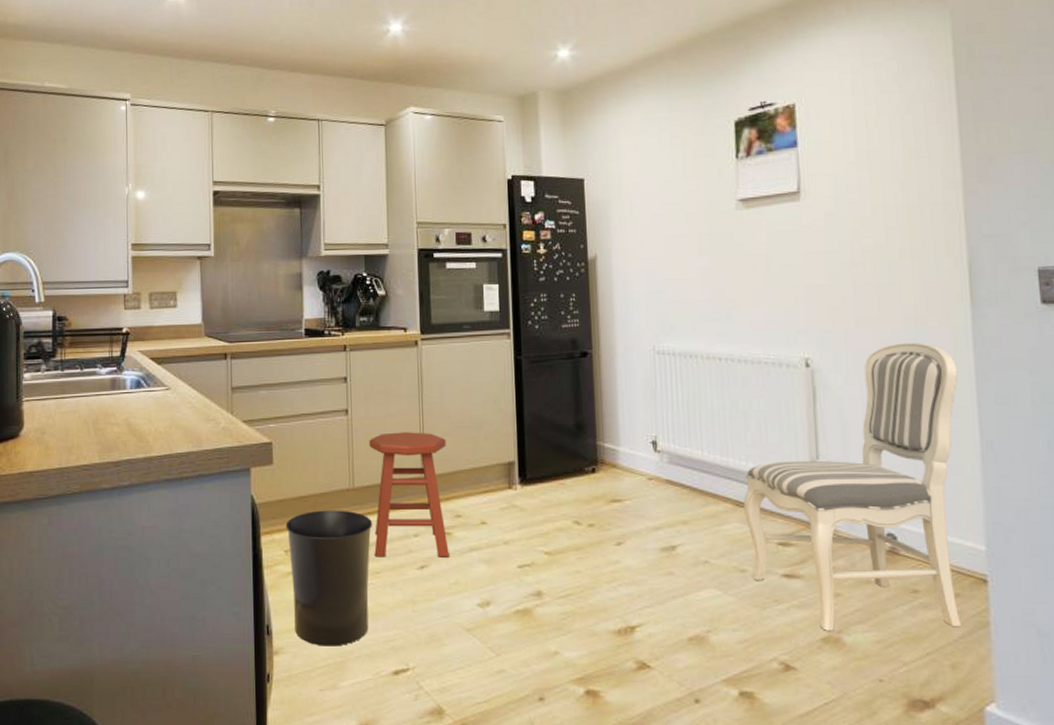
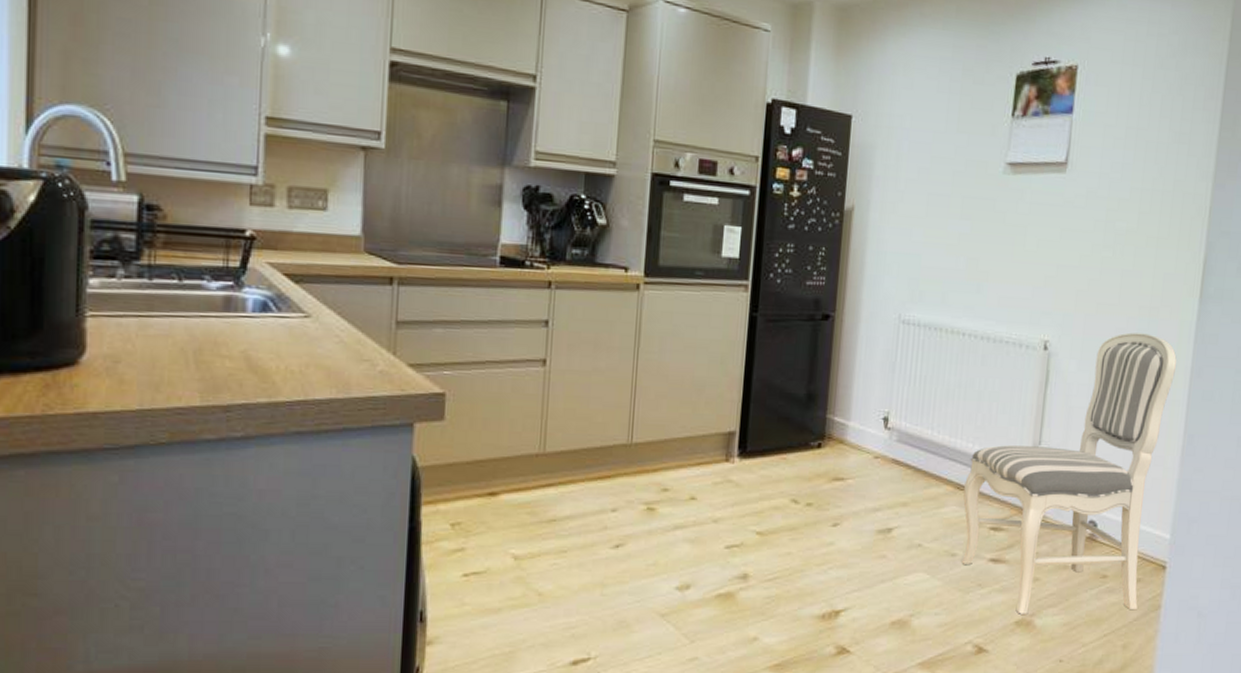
waste bin: present [285,510,373,647] -> none [454,477,564,635]
stool: present [369,432,449,557] -> none [562,390,661,536]

